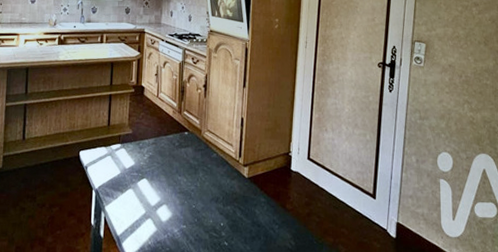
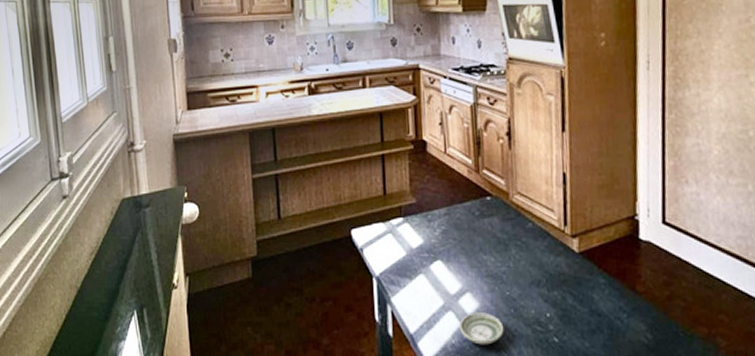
saucer: none [155,220,189,246] -> present [458,313,504,345]

